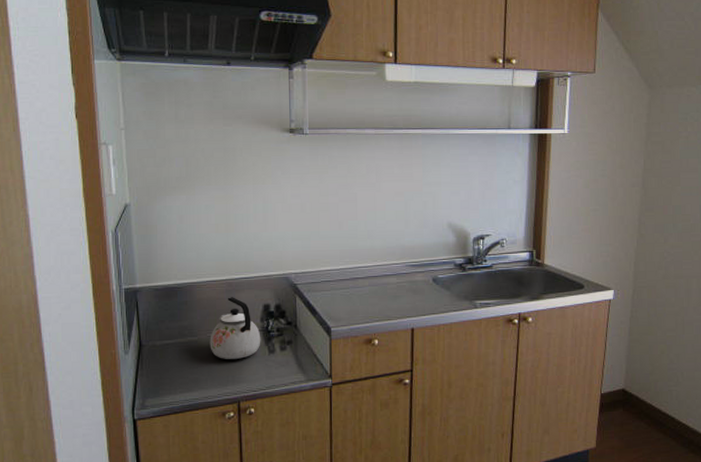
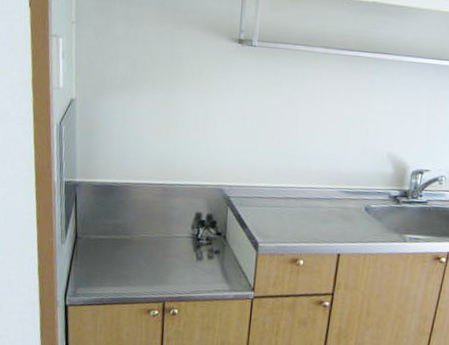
kettle: present [210,297,261,359] -> none [141,201,191,262]

